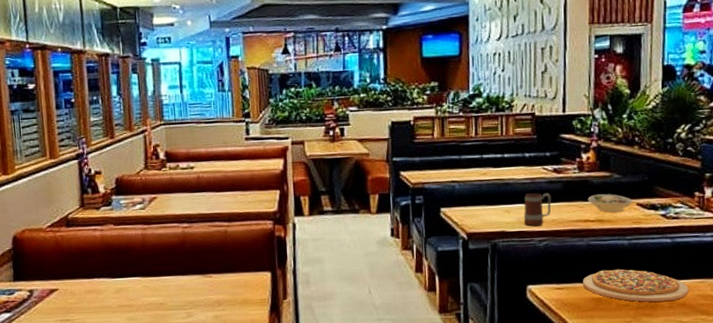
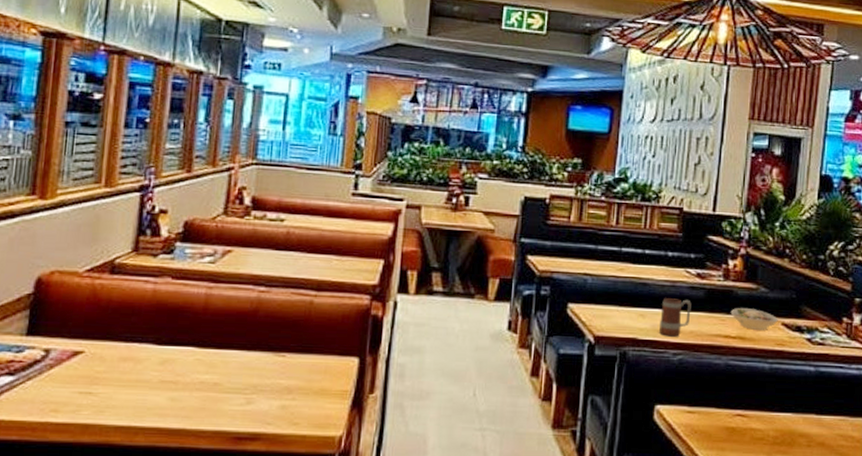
pizza: present [583,269,689,302] -> none [717,395,830,439]

